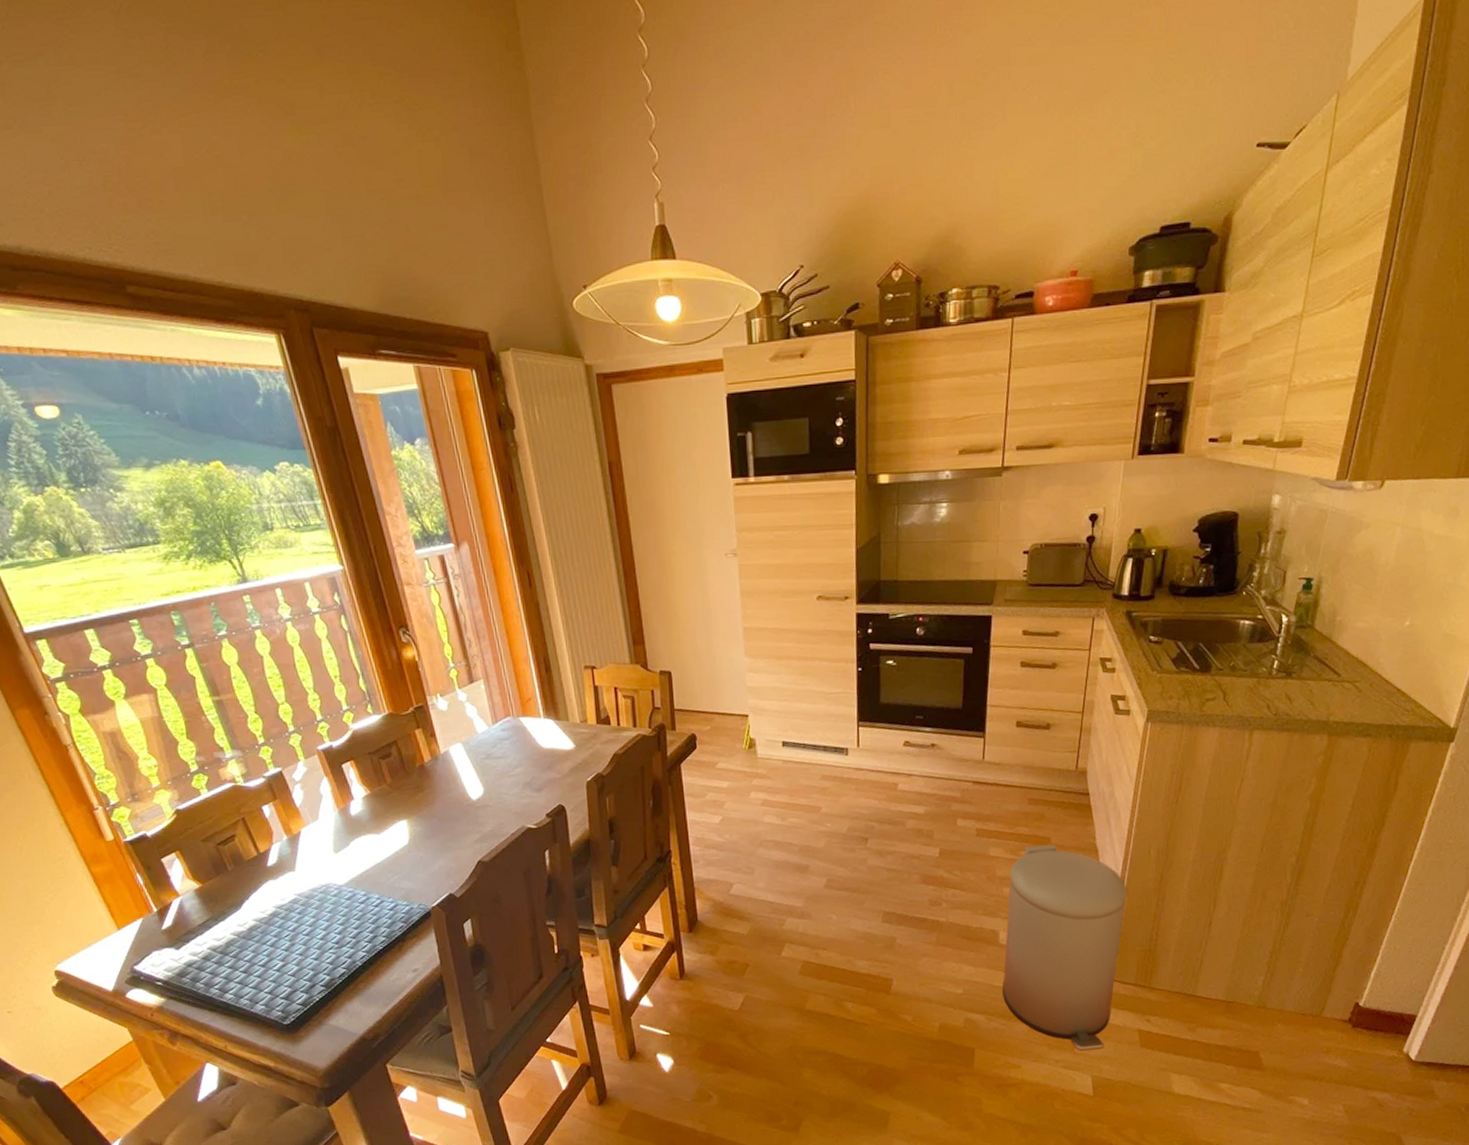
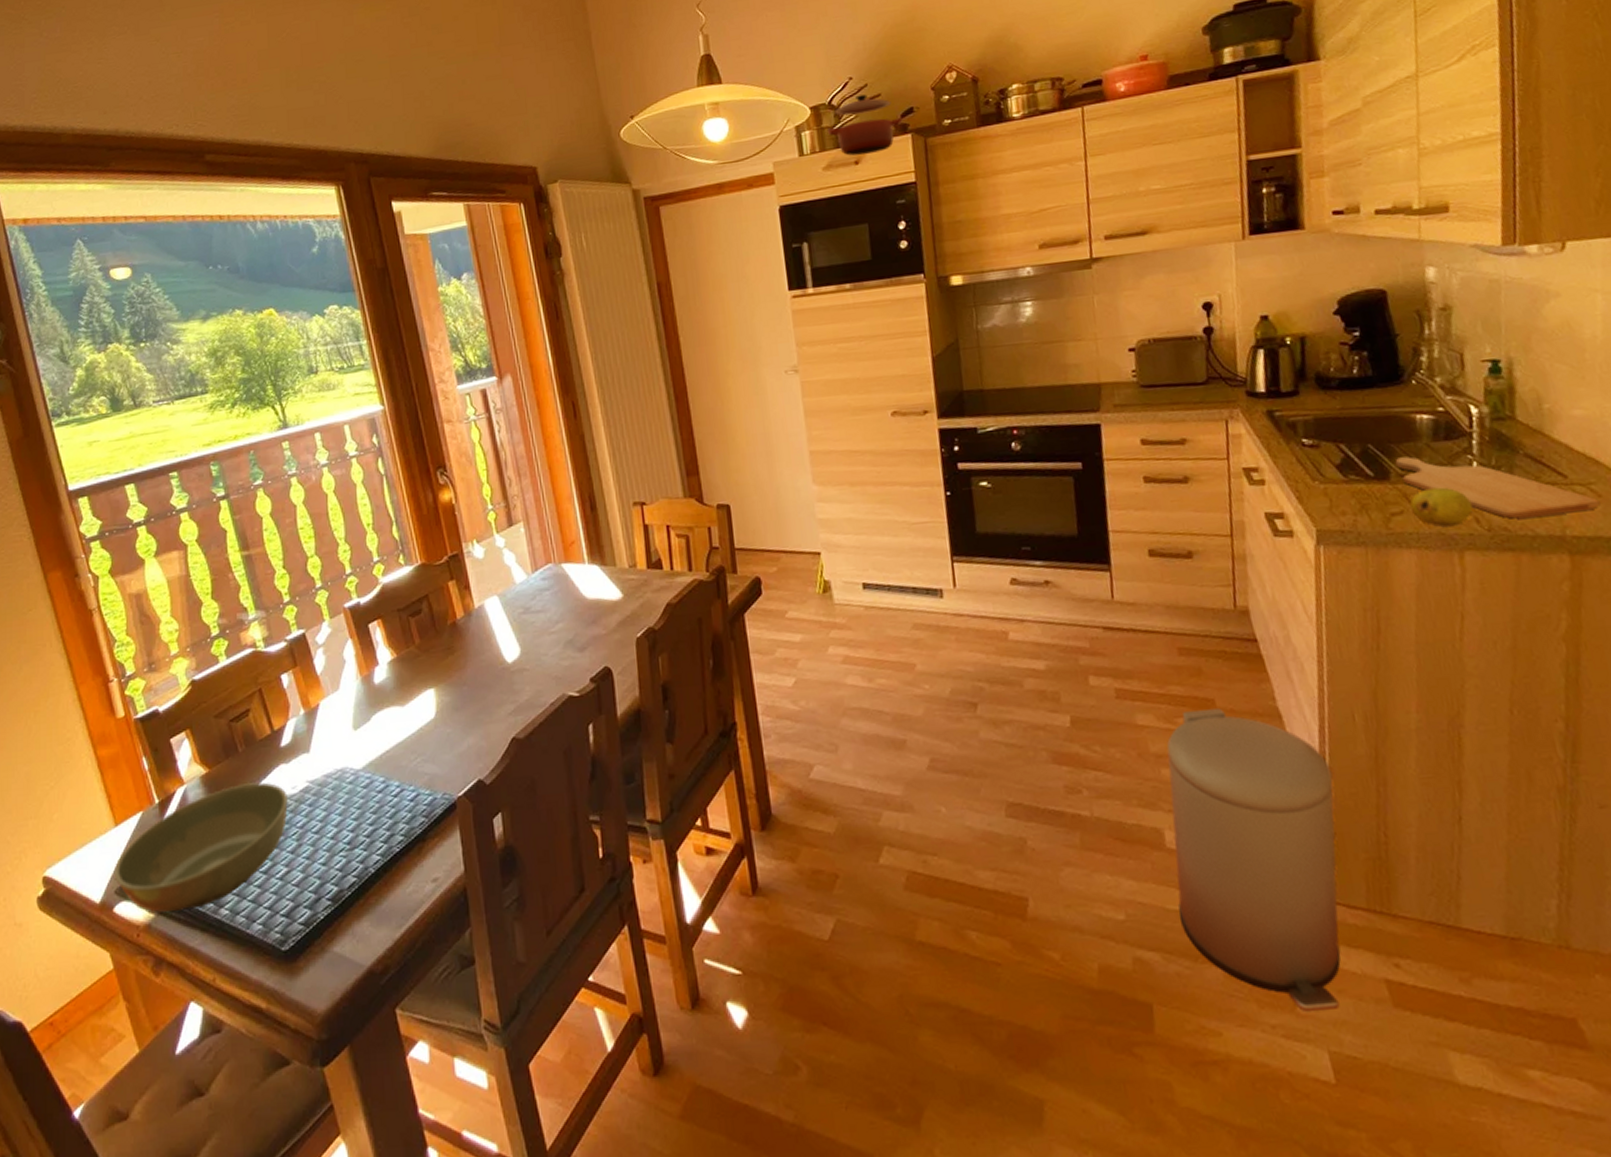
bowl: none [122,895,279,997] -> present [113,782,288,912]
saucepan: none [776,285,848,349] -> present [827,94,903,156]
chopping board: none [1217,654,1359,707] -> present [1395,456,1600,519]
fruit: none [1222,680,1268,712] -> present [1410,487,1473,528]

